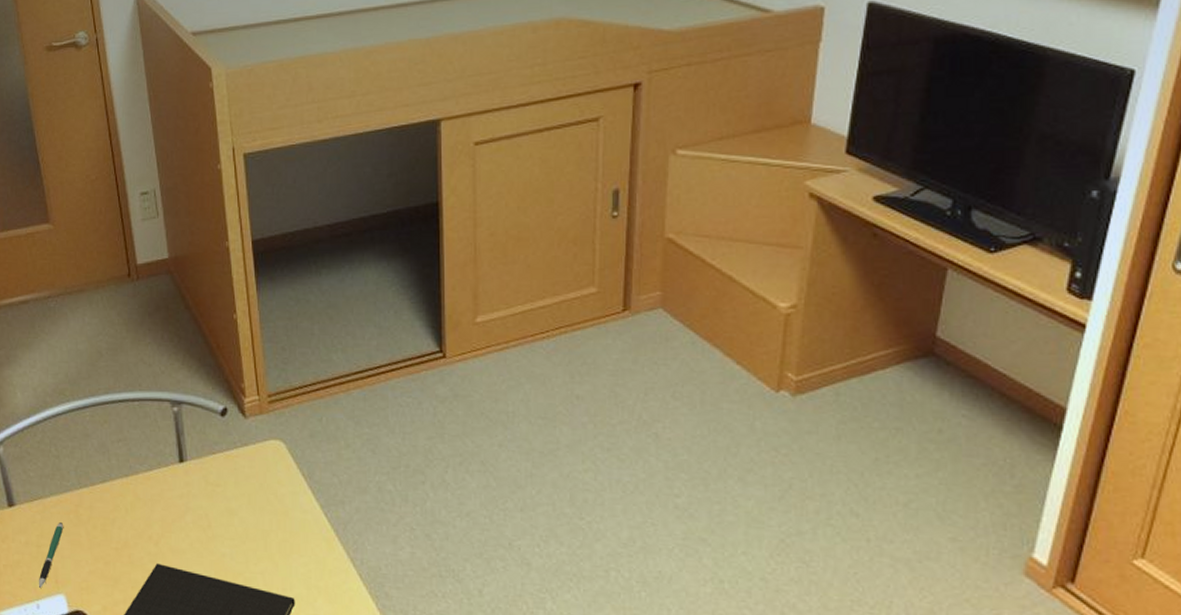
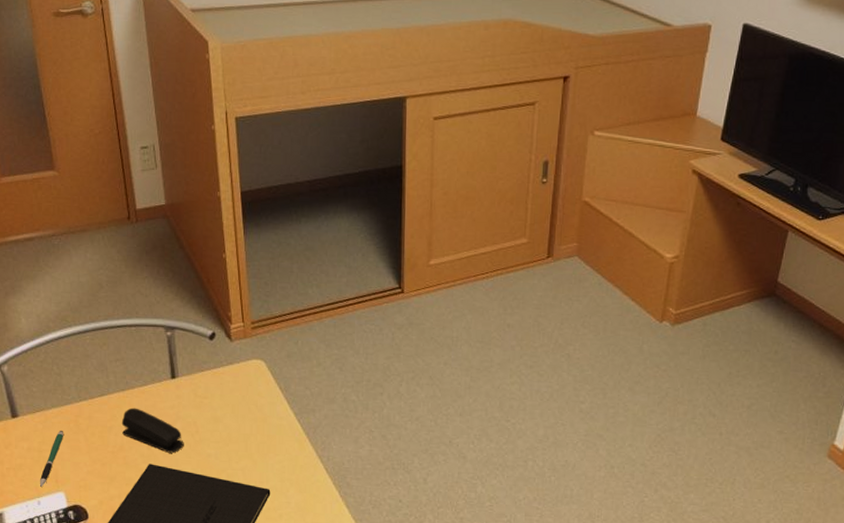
stapler: none [125,496,195,551] -> present [121,407,184,453]

